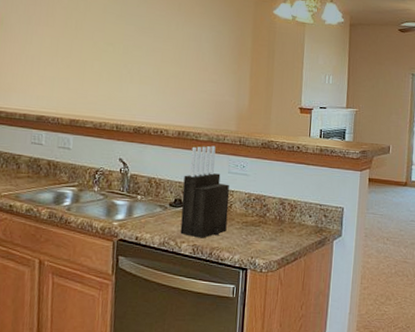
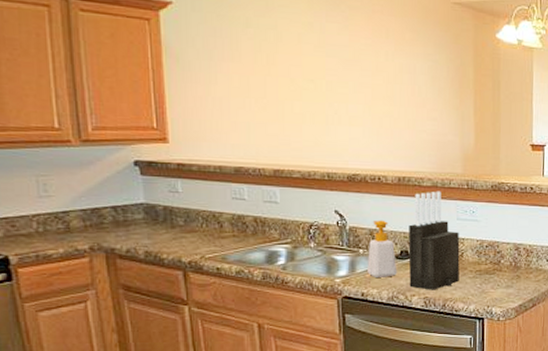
soap bottle: none [143,169,170,223] -> present [368,220,397,277]

